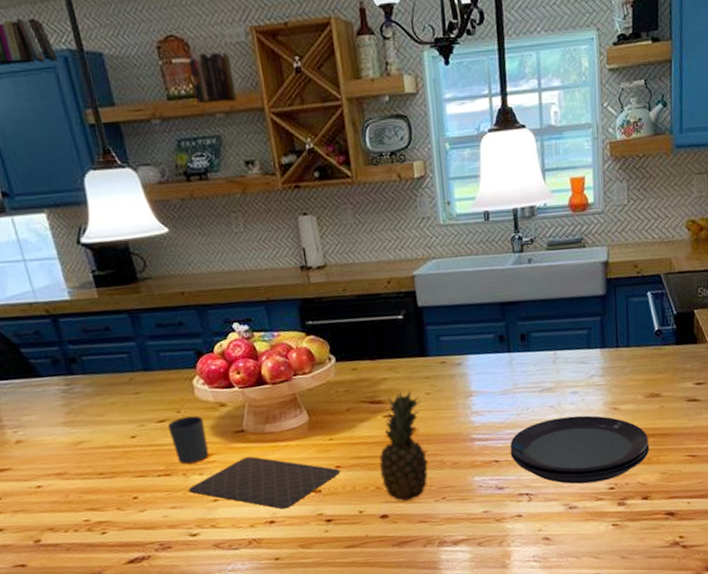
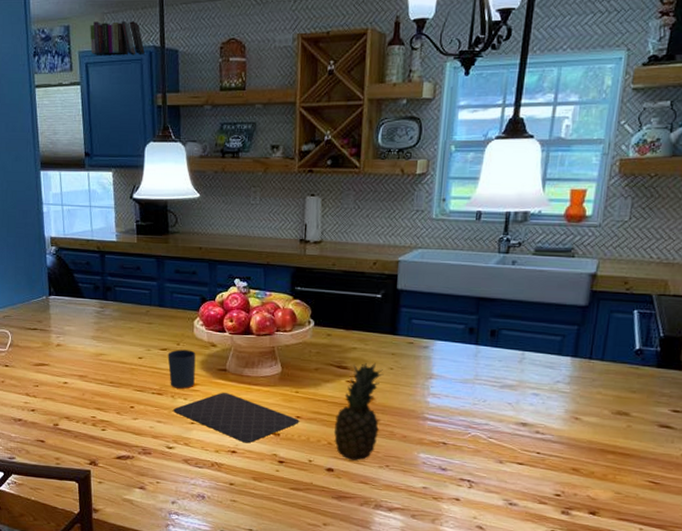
books: present [189,52,237,104] -> none [242,54,276,96]
plate: present [510,415,650,484] -> none [459,415,608,487]

